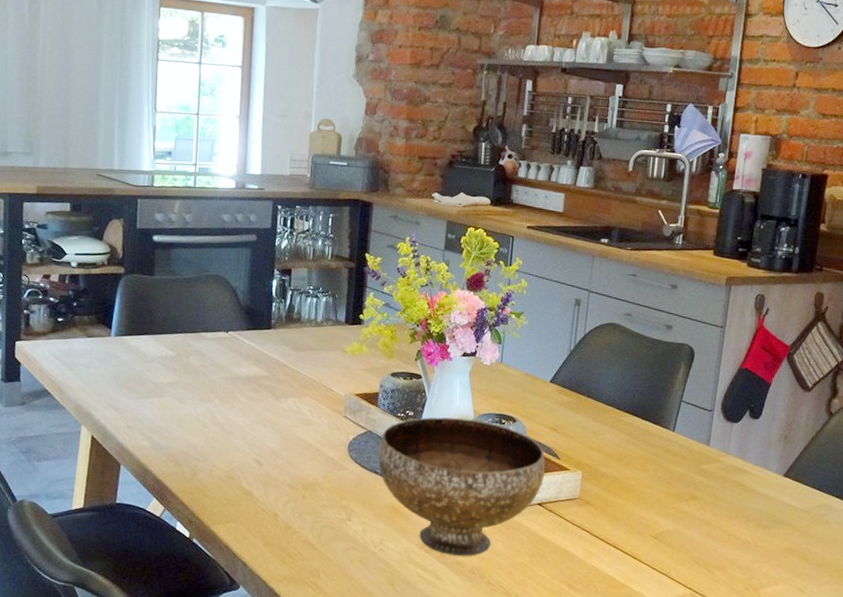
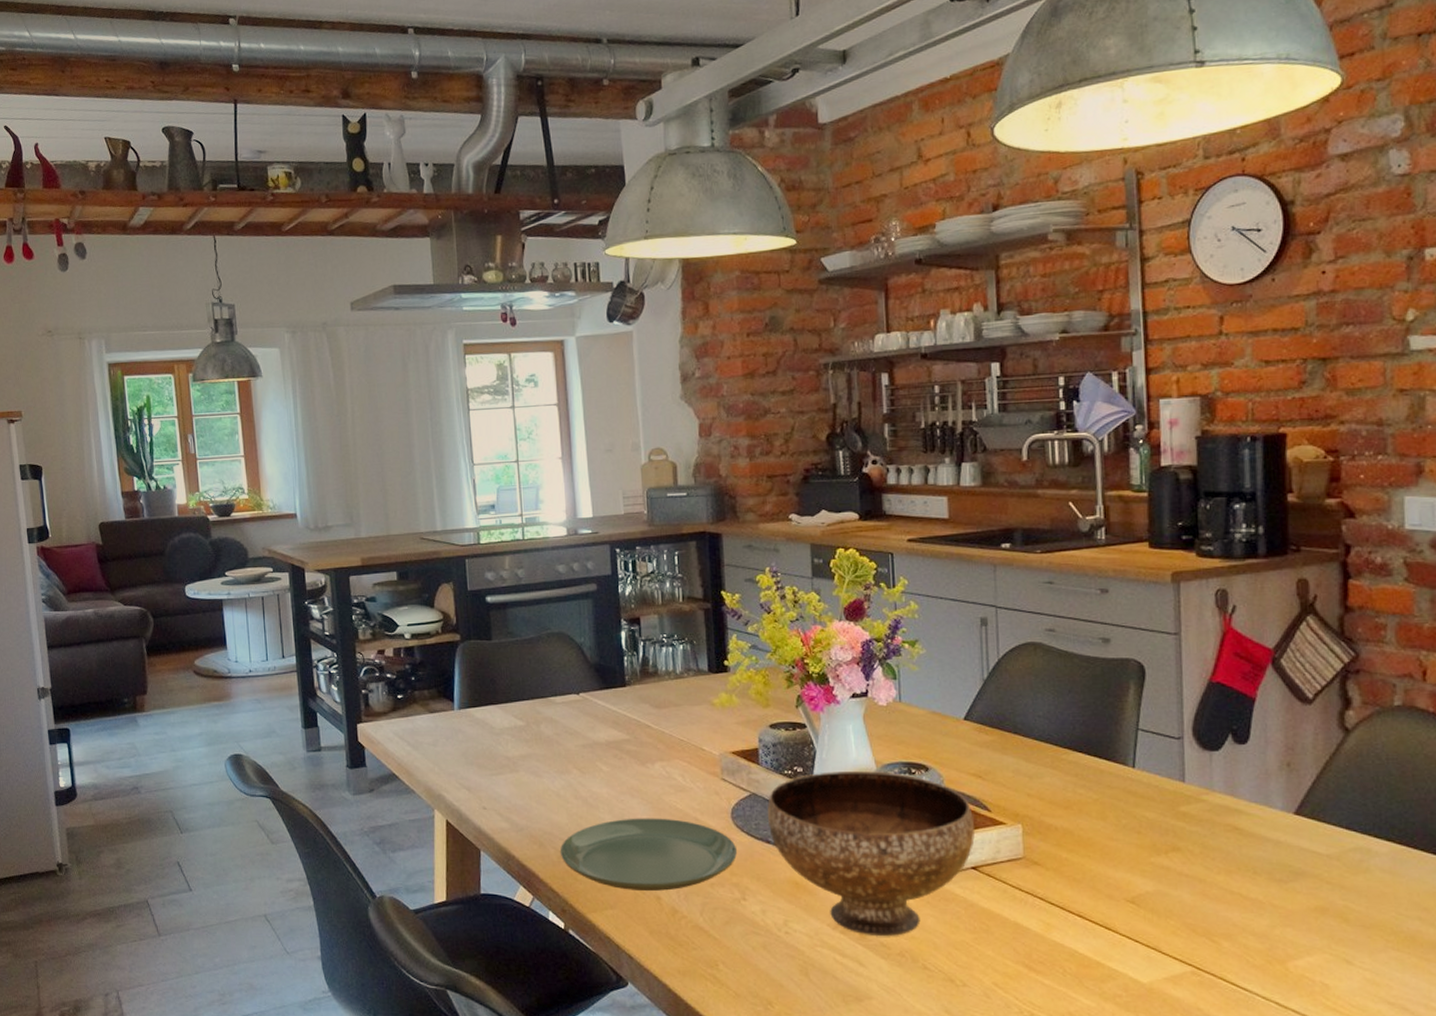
plate: none [193,445,349,509] -> present [560,818,738,891]

